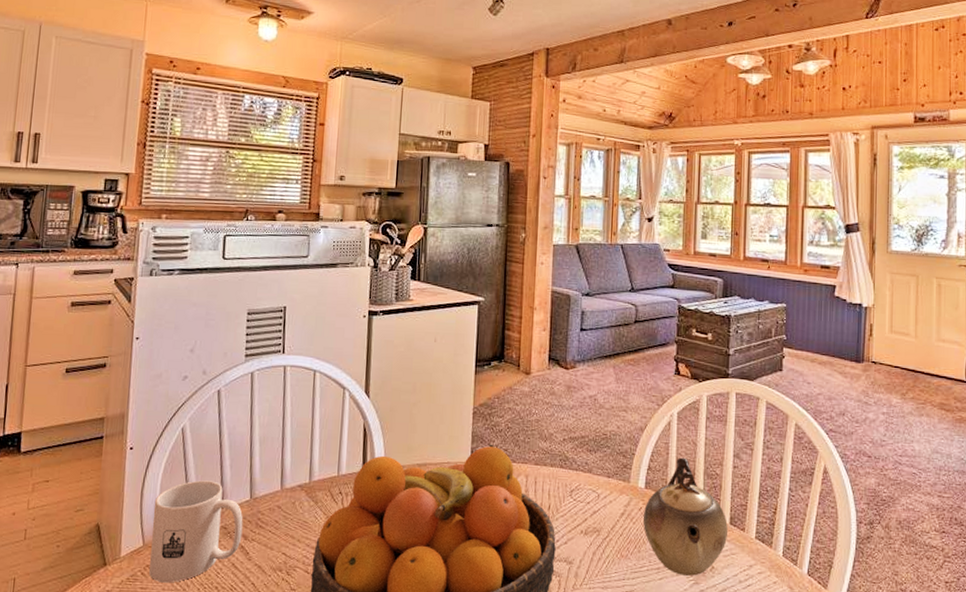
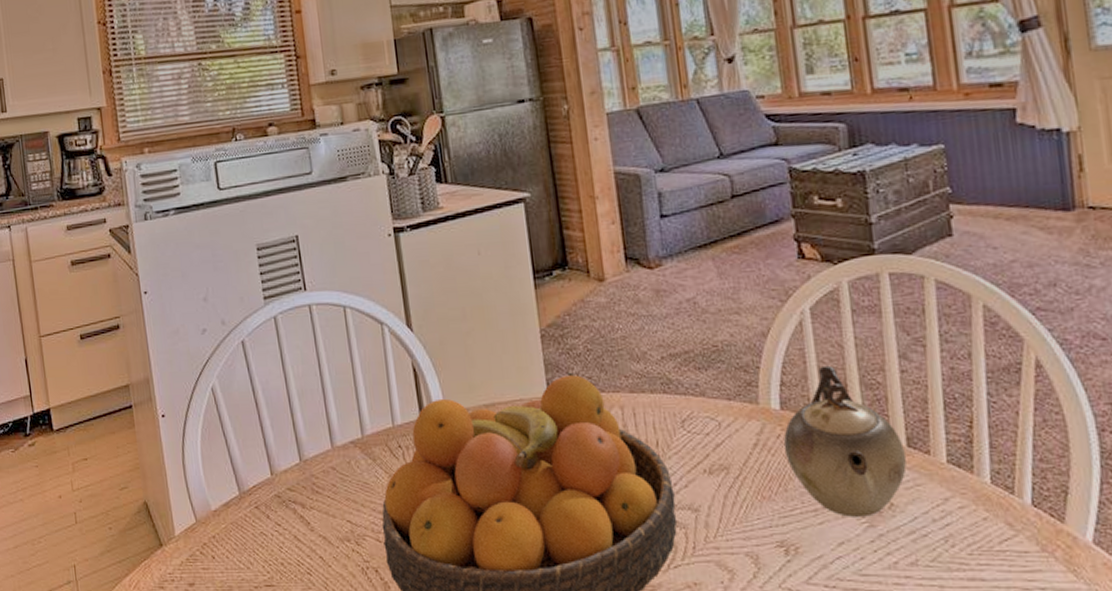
mug: present [149,480,243,583] -> none [198,444,299,562]

